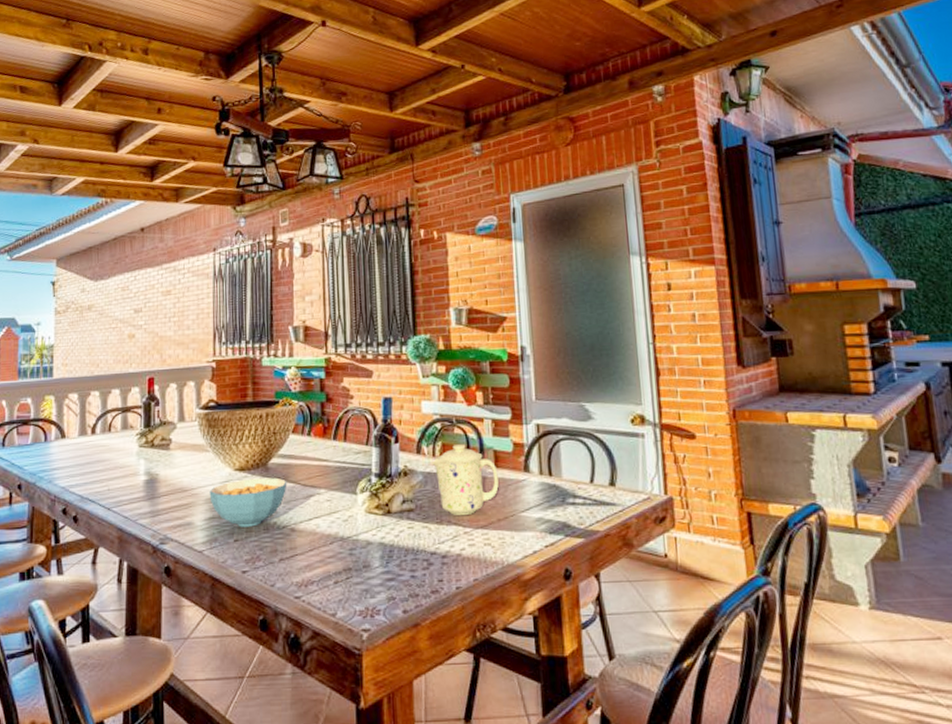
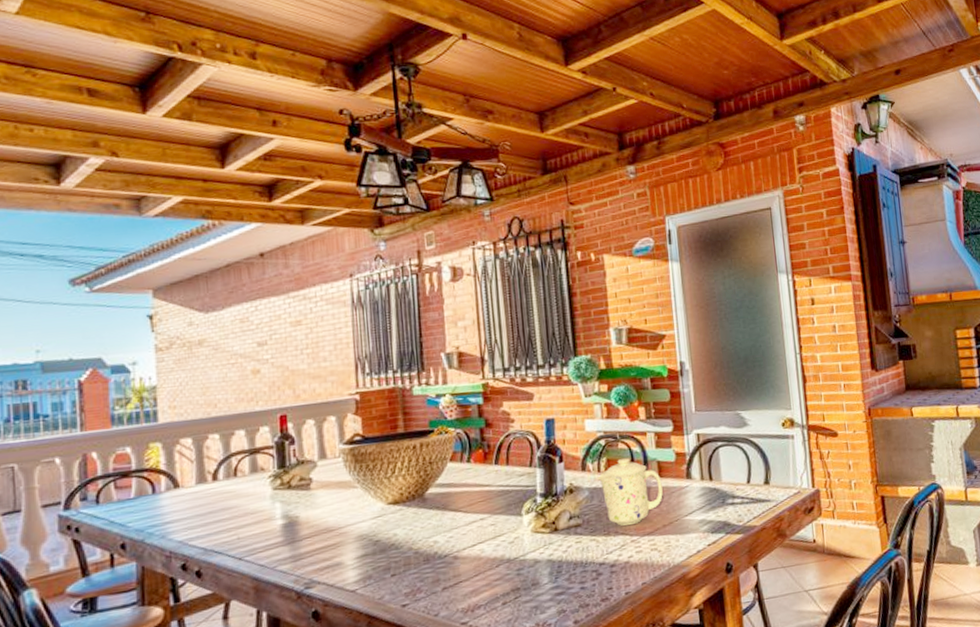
cereal bowl: present [209,477,287,527] -> none [360,507,447,561]

